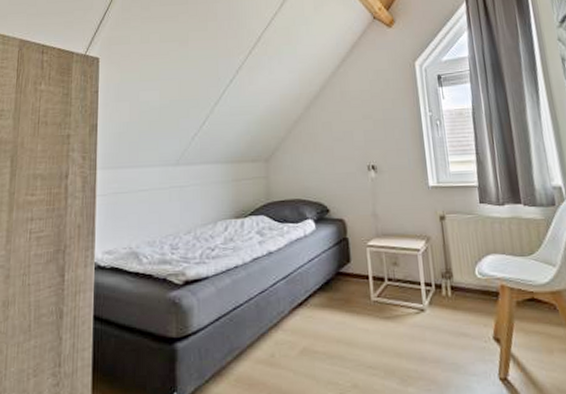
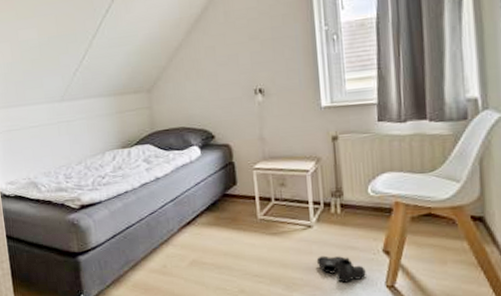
boots: none [430,343,479,375] -> present [316,255,366,283]

